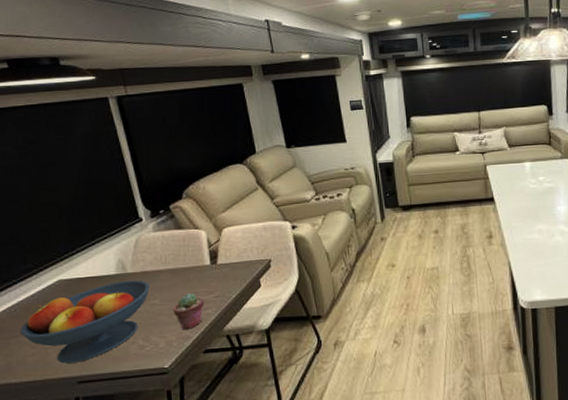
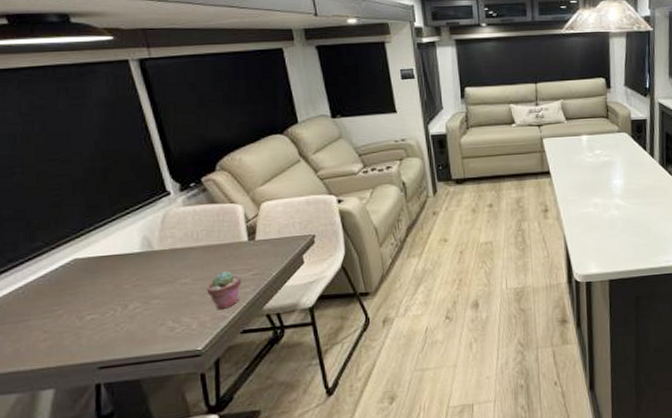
fruit bowl: present [20,280,150,364] -> none [29,257,180,349]

